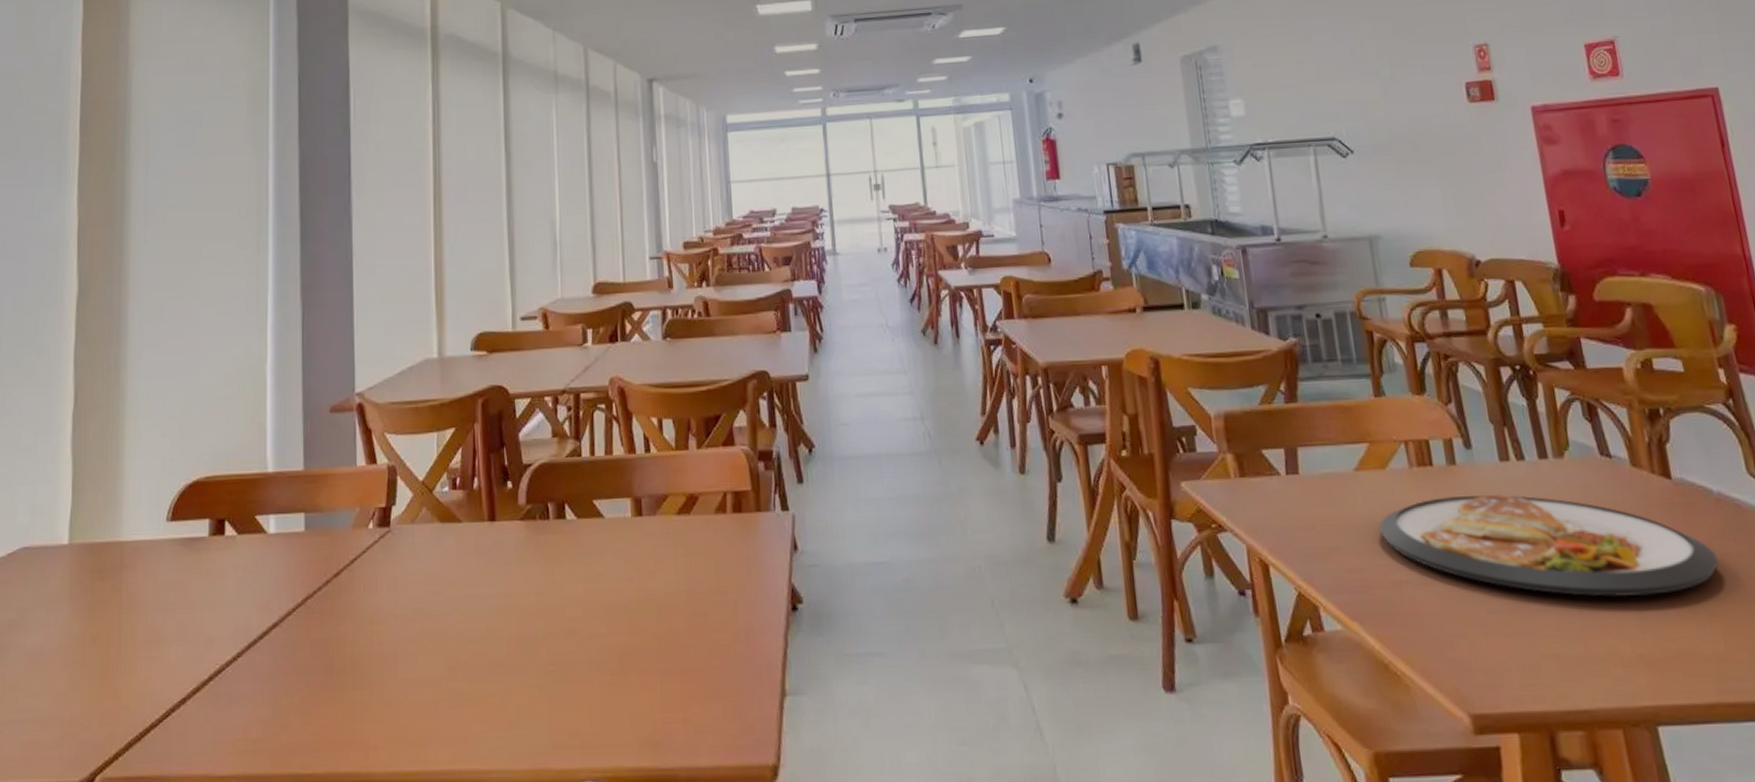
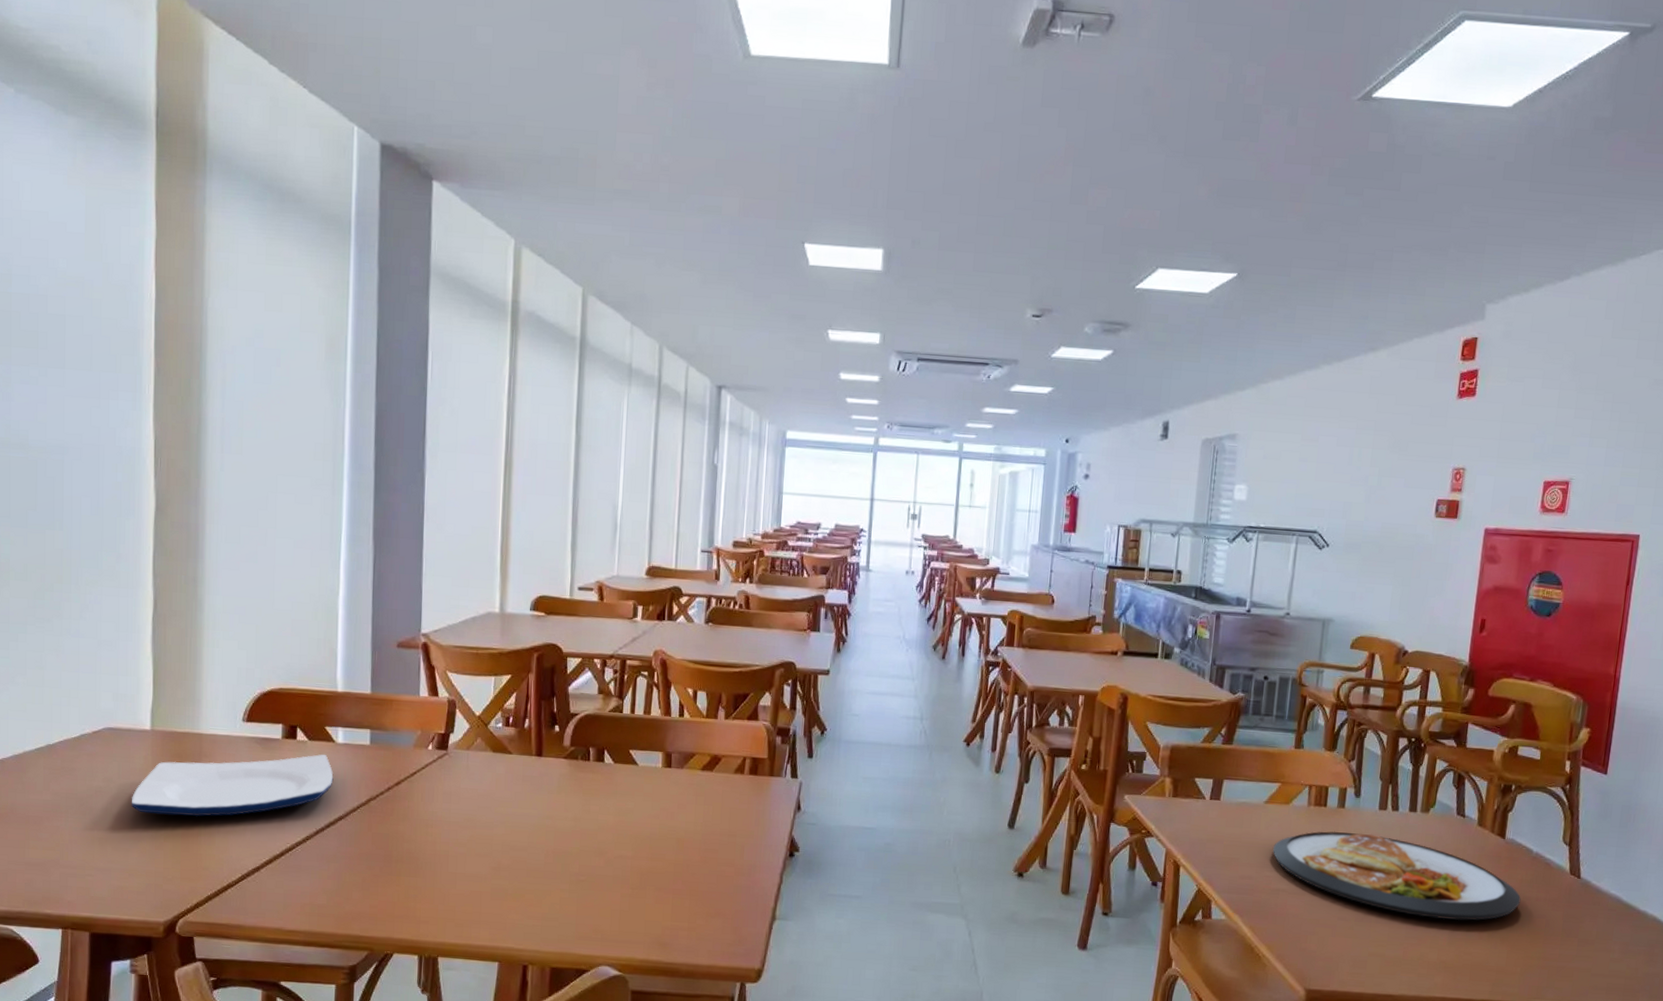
plate: none [45,550,266,646] -> present [131,754,334,817]

